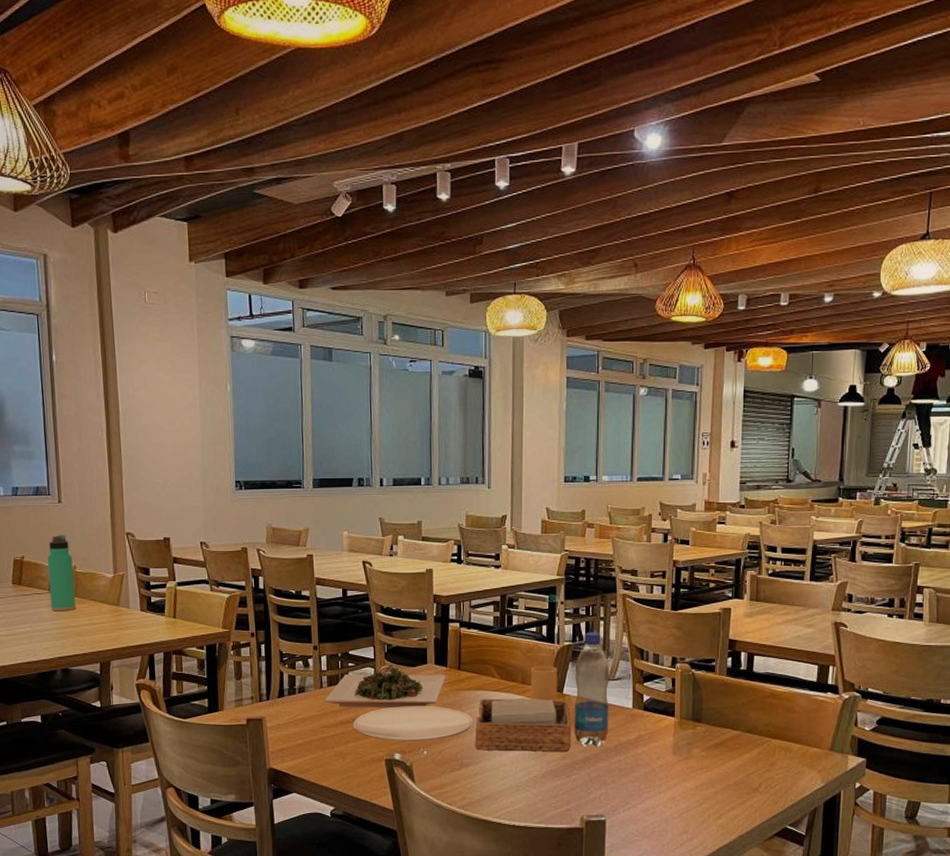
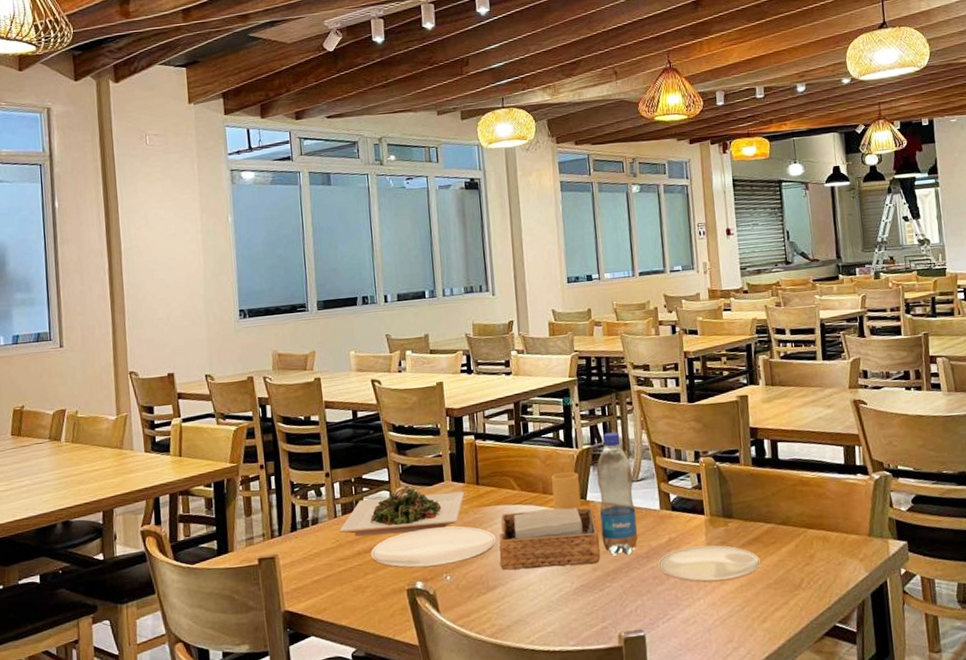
thermos bottle: present [47,535,77,612] -> none [47,380,78,461]
plate: none [624,745,724,779] -> present [657,545,761,583]

